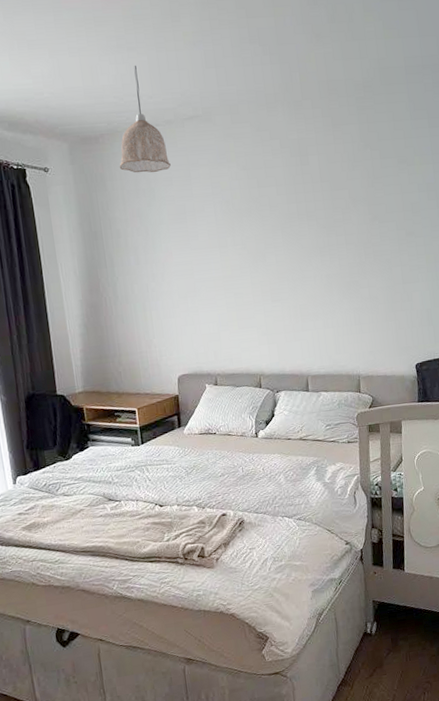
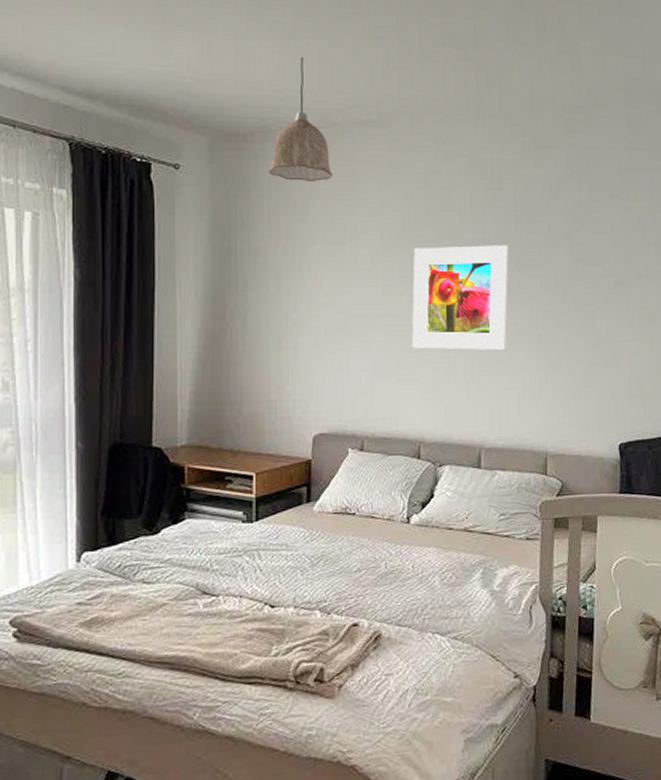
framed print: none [242,211,322,302] -> present [411,245,509,351]

